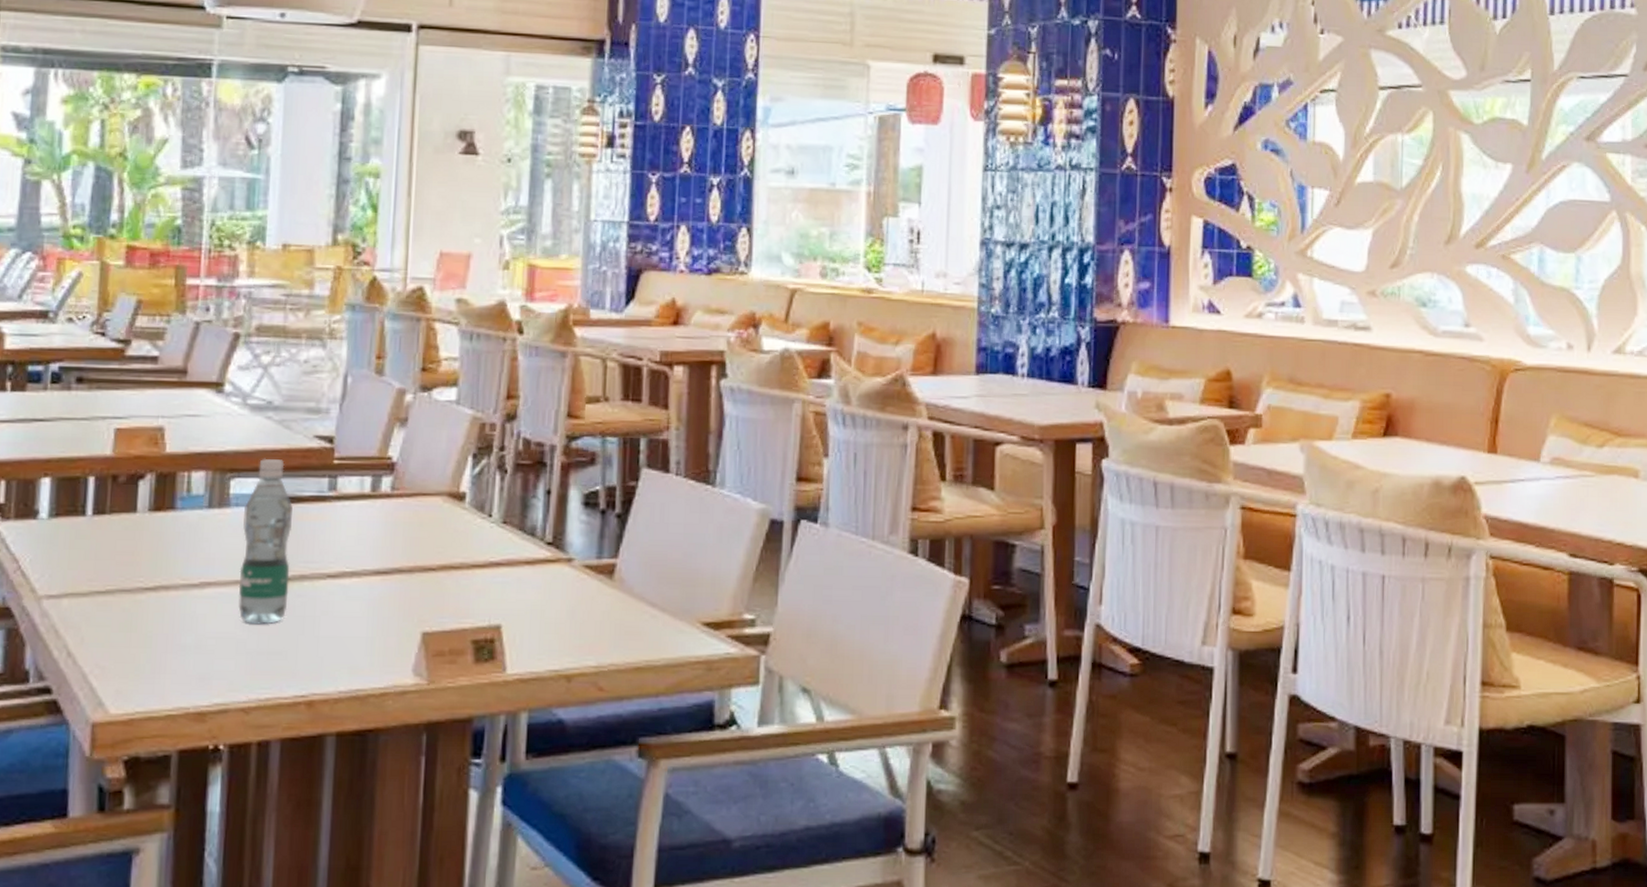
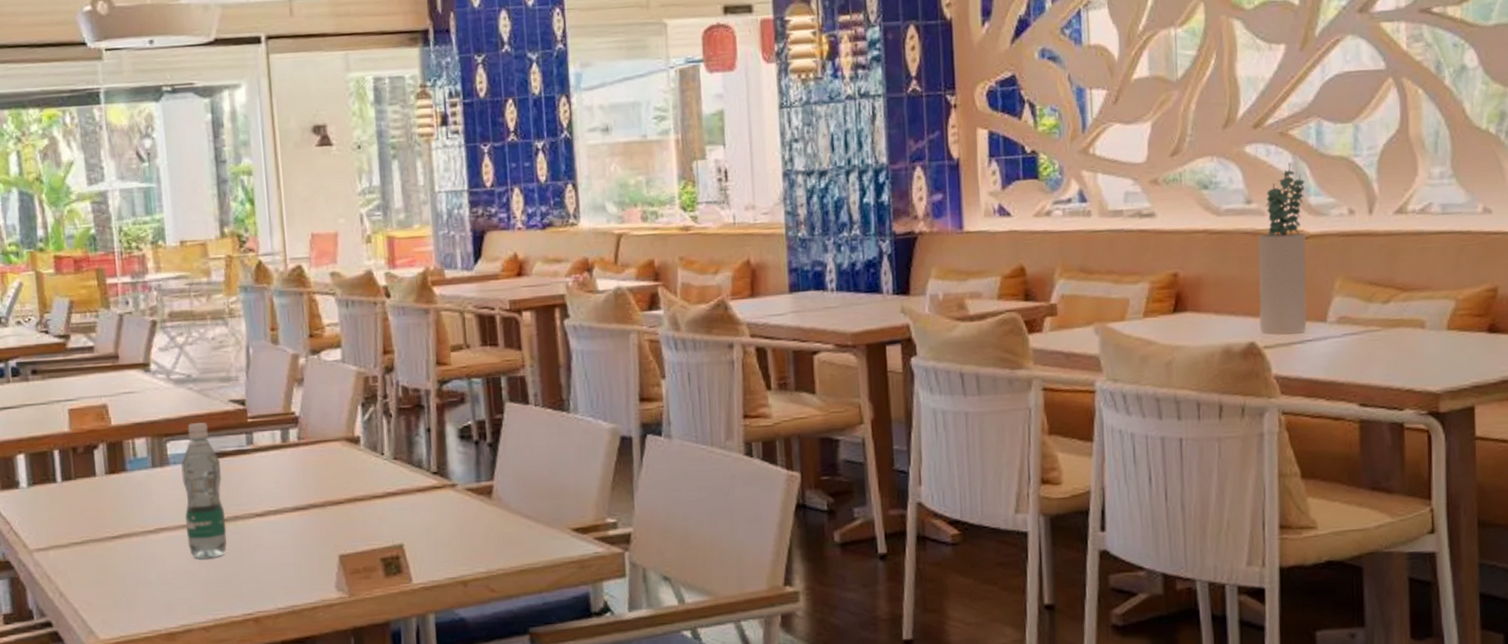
vase: none [1471,288,1524,472] -> present [1257,162,1307,335]

